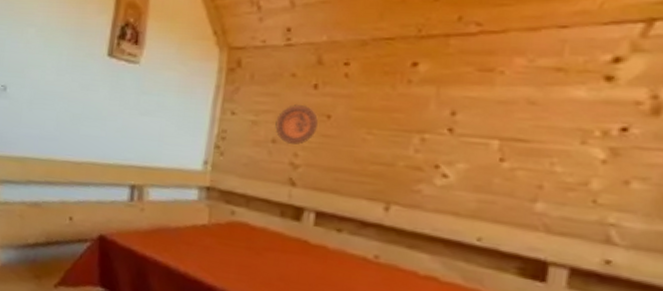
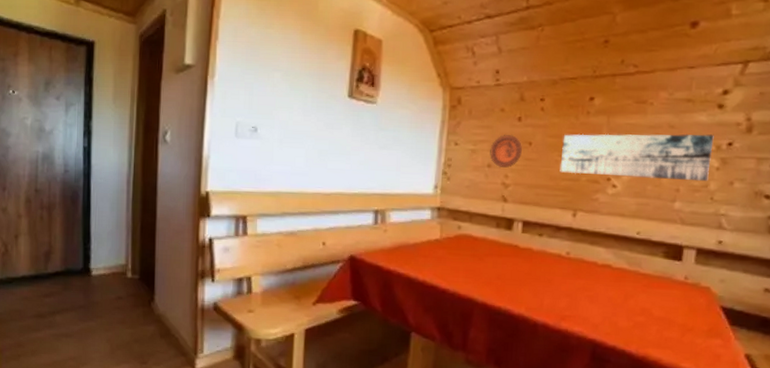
wall art: none [367,107,599,178] -> present [559,133,714,182]

